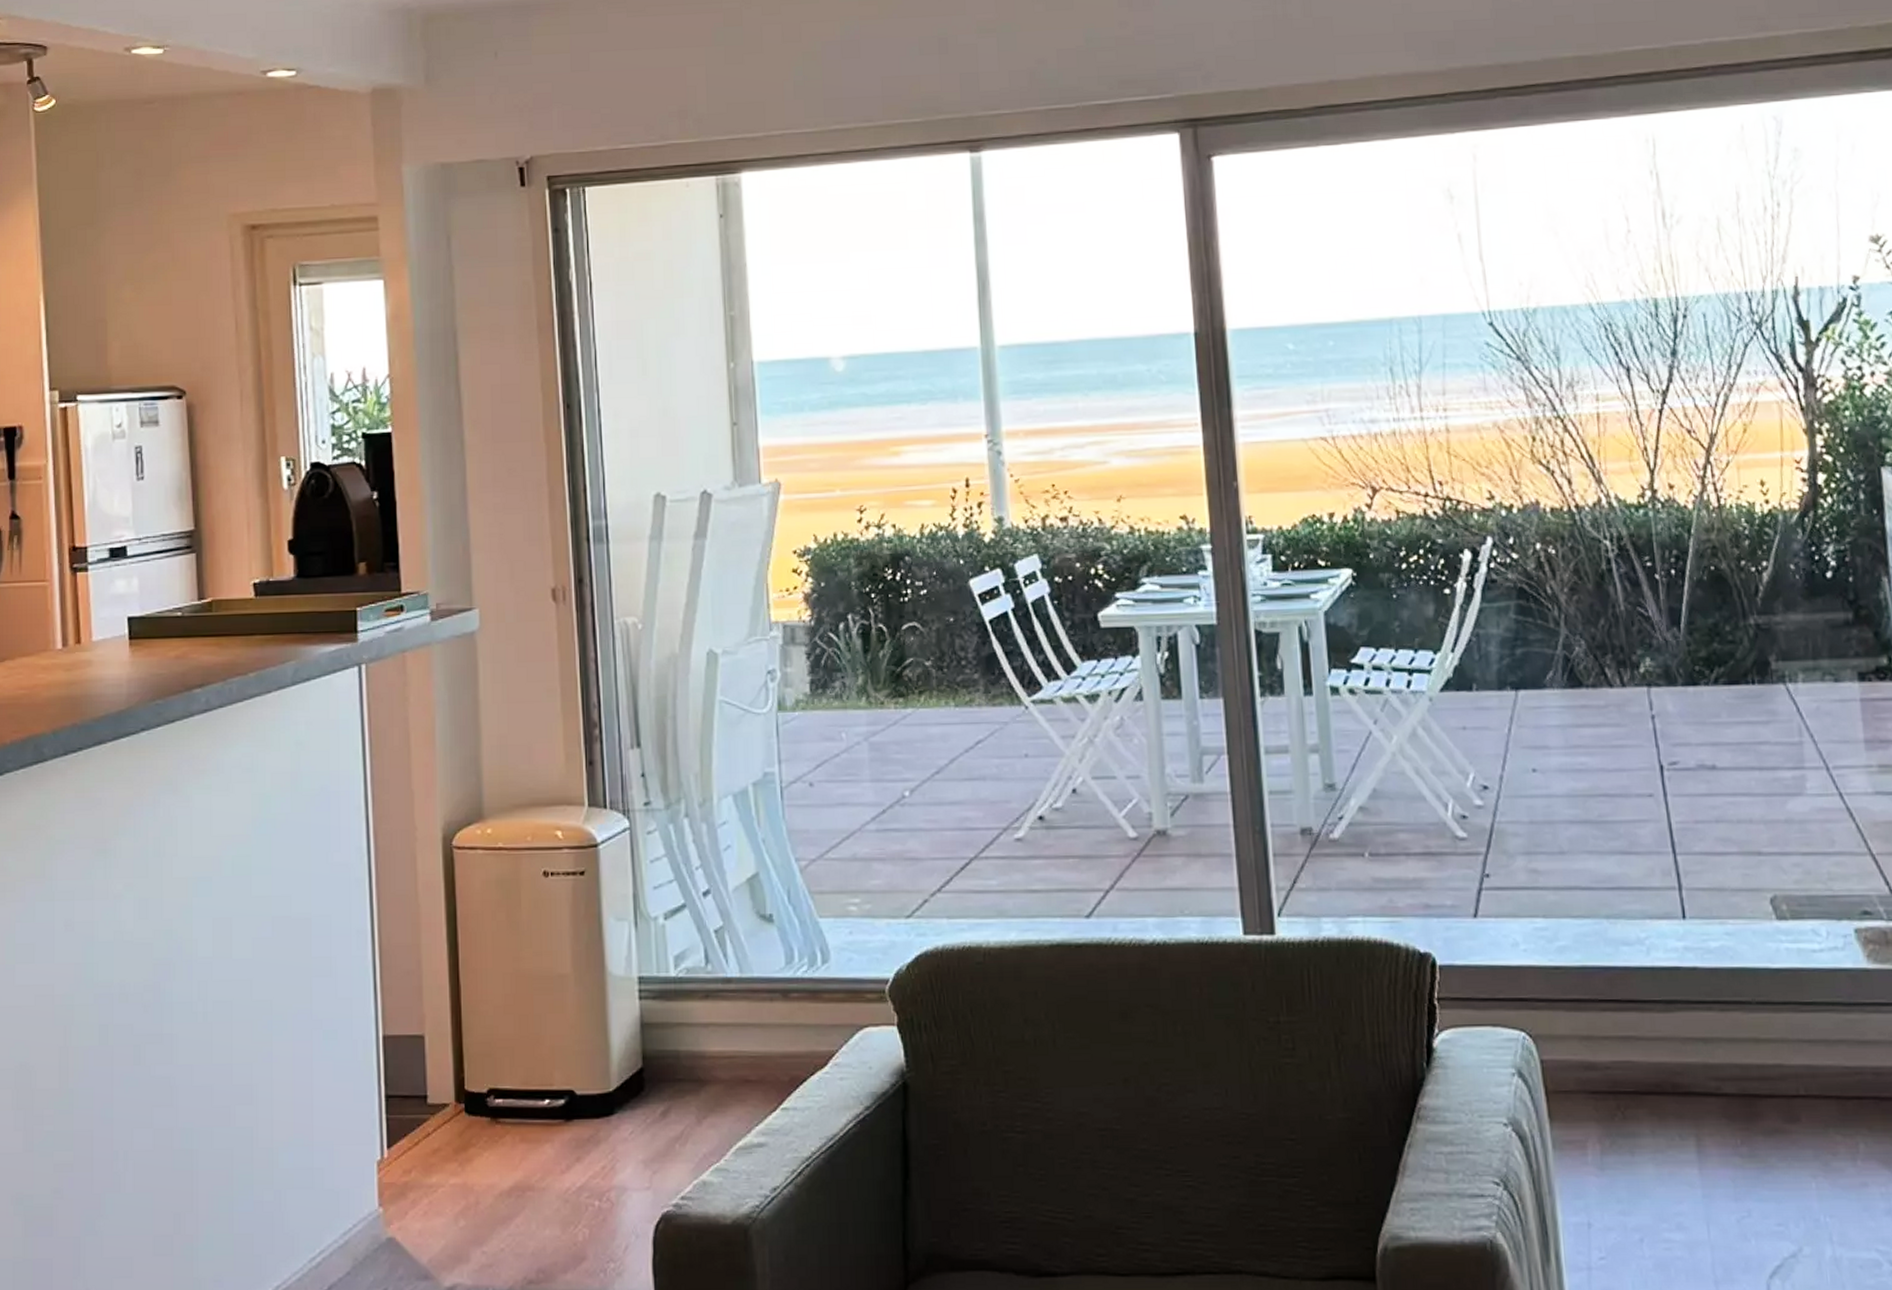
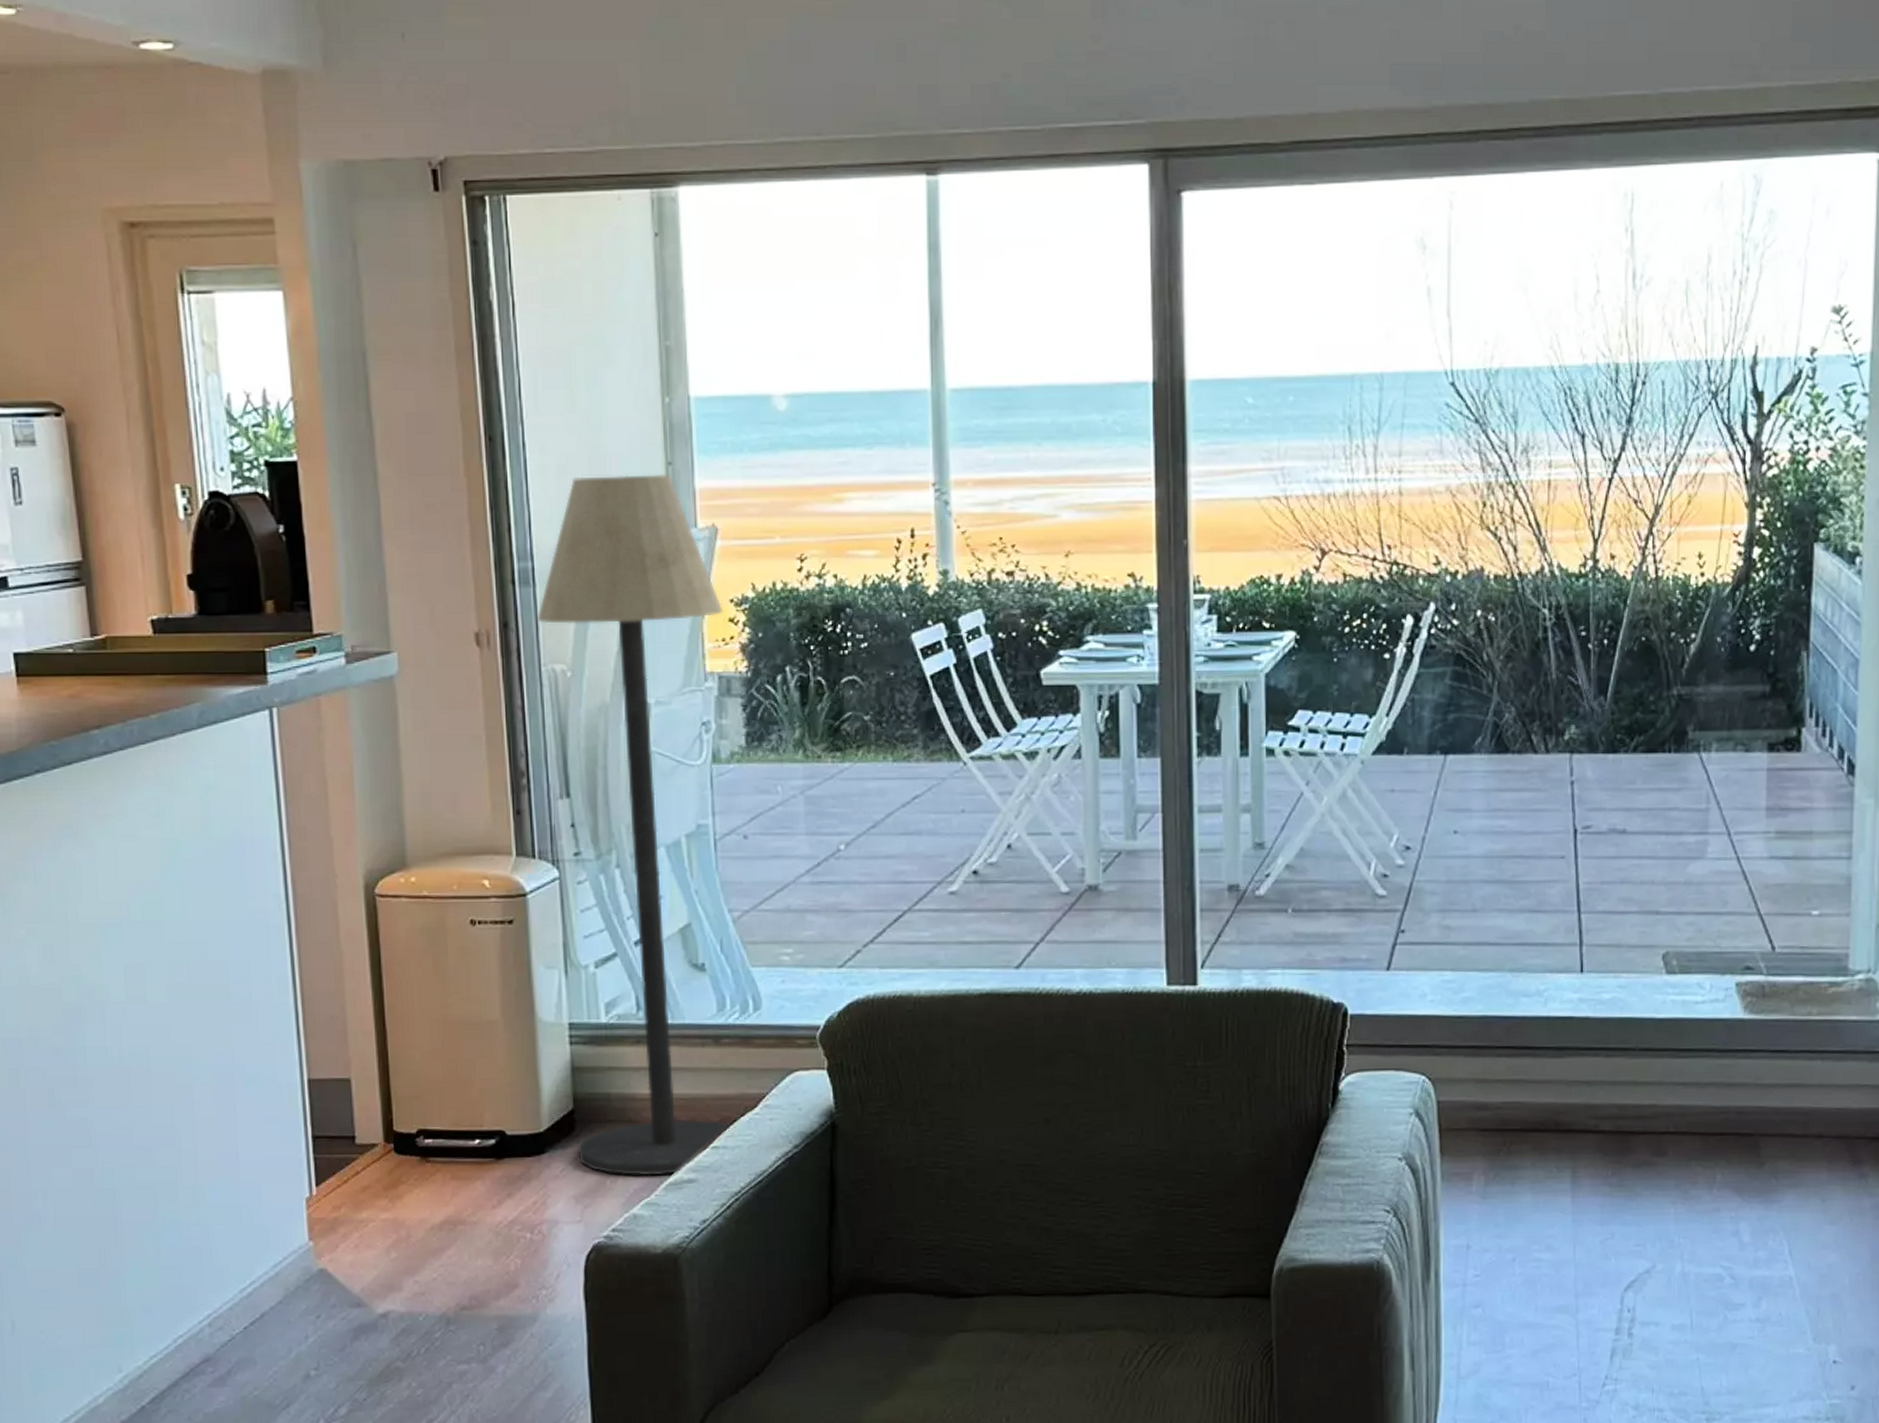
floor lamp: none [609,434,801,1140] -> present [536,474,732,1176]

